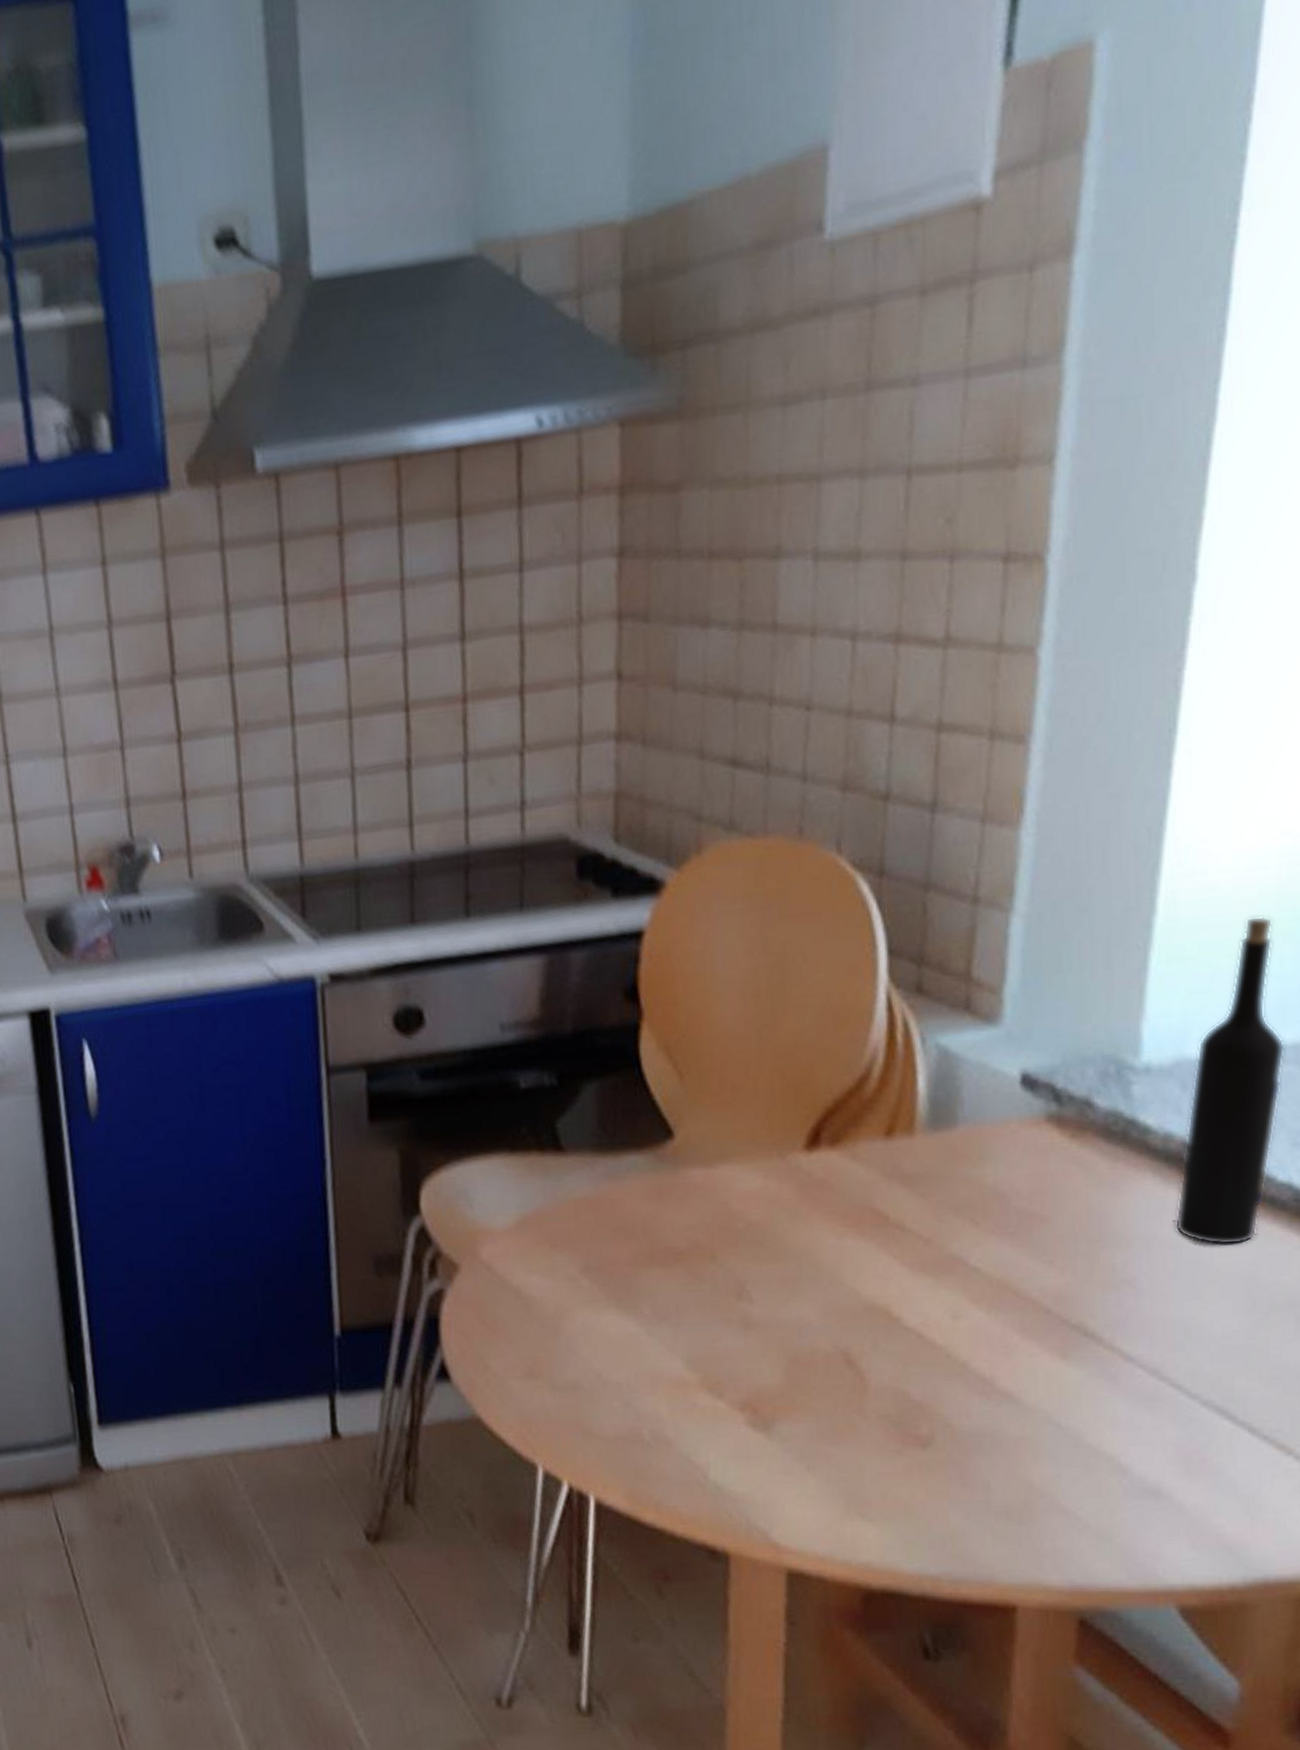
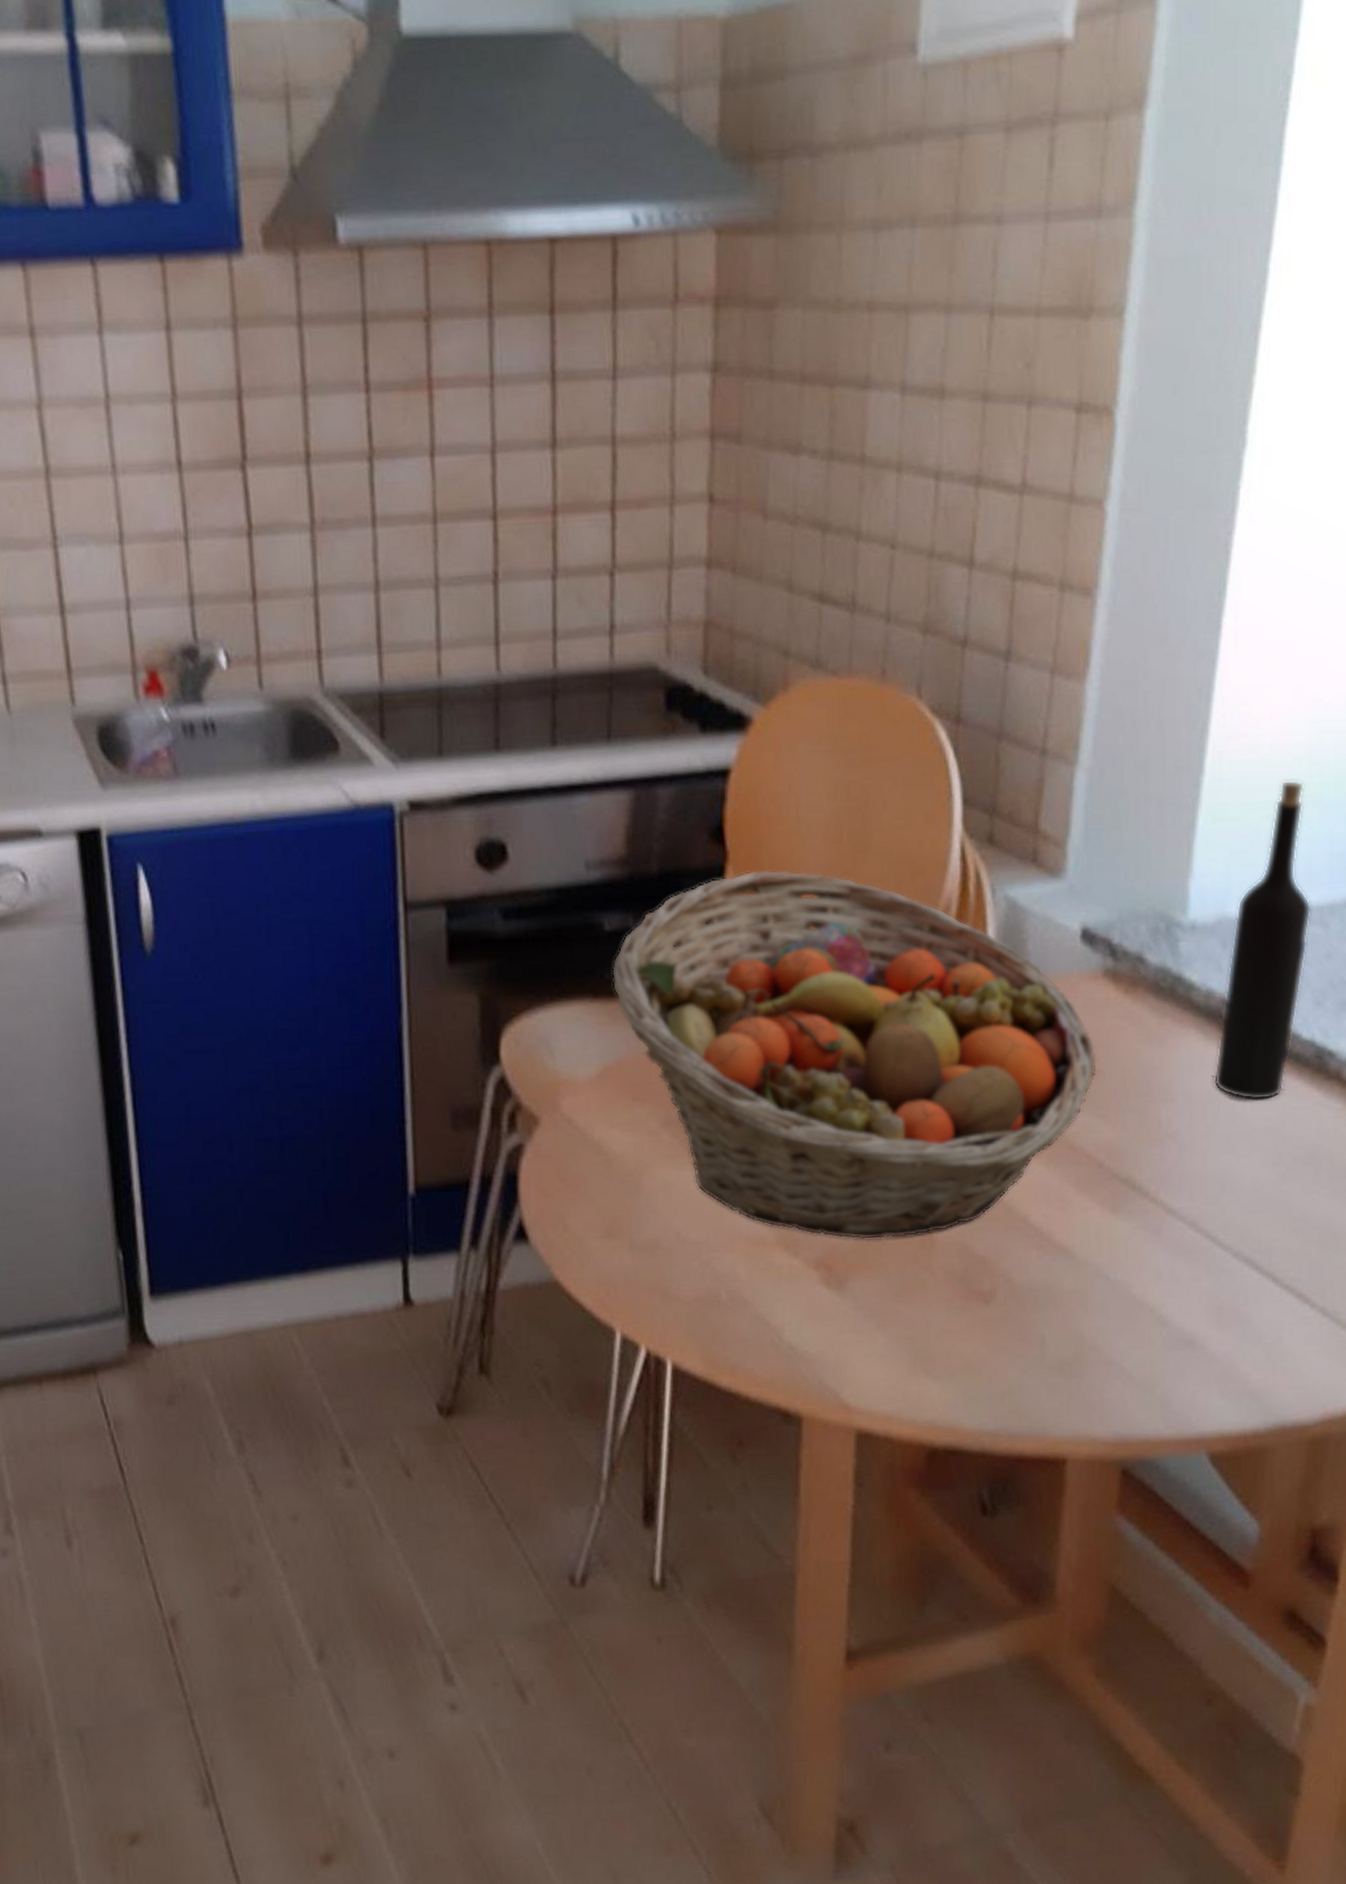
fruit basket: none [528,1026,1041,1383] -> present [612,870,1097,1239]

